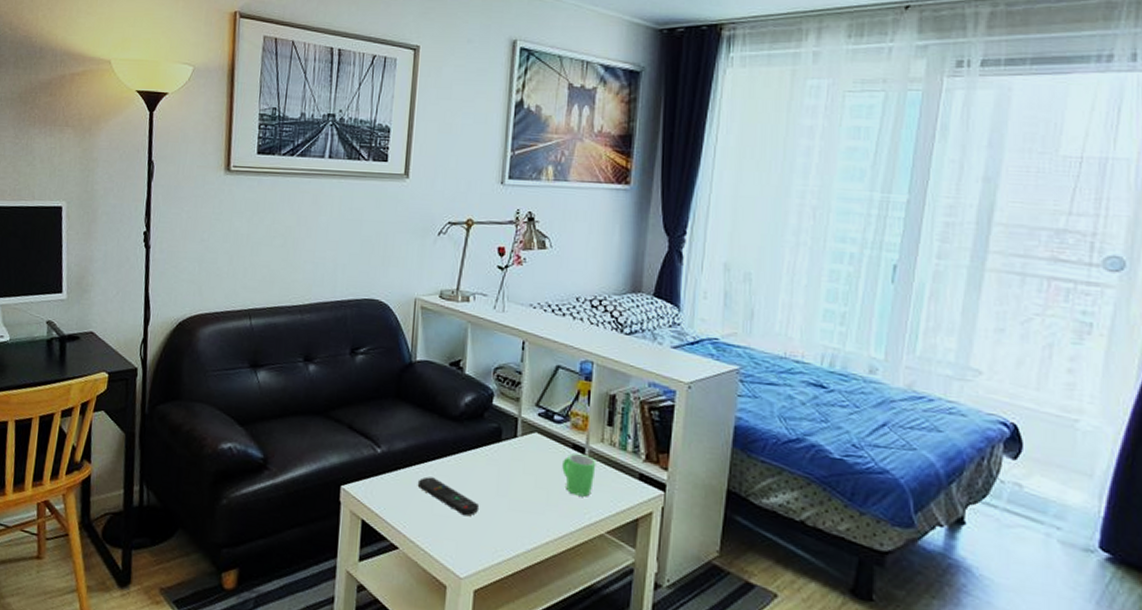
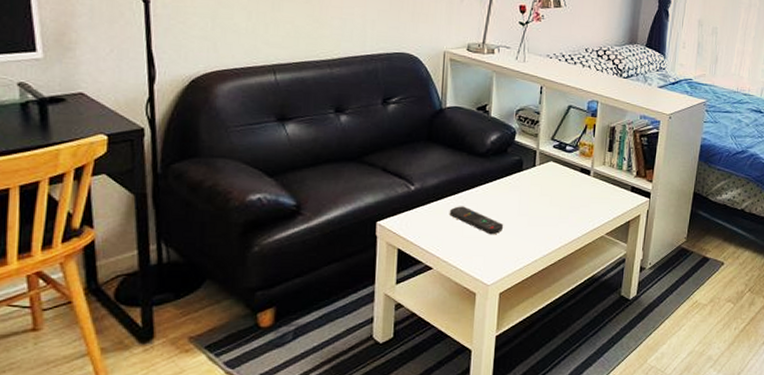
mug: present [562,453,596,497] -> none [572,175,599,209]

